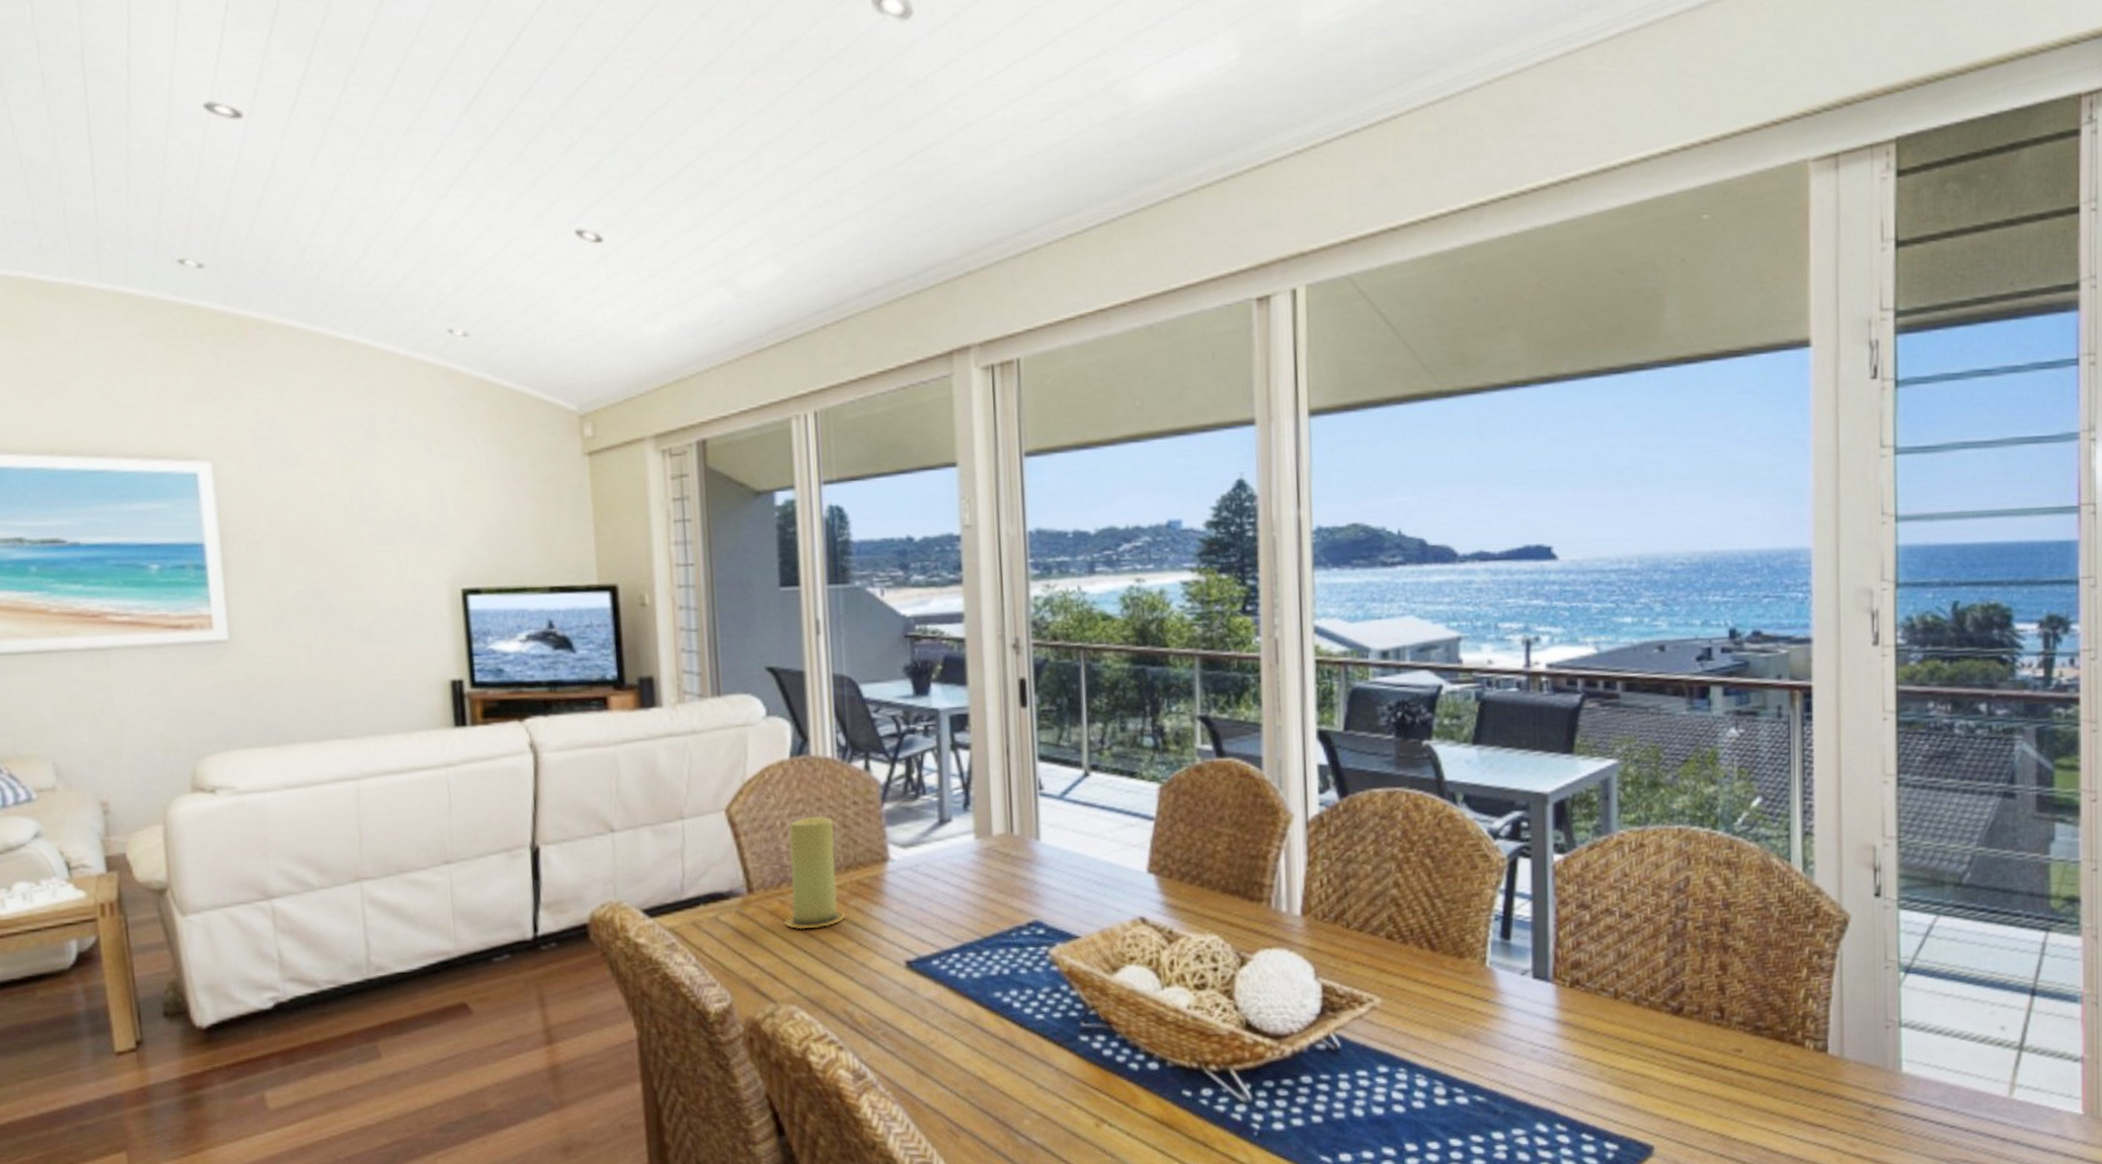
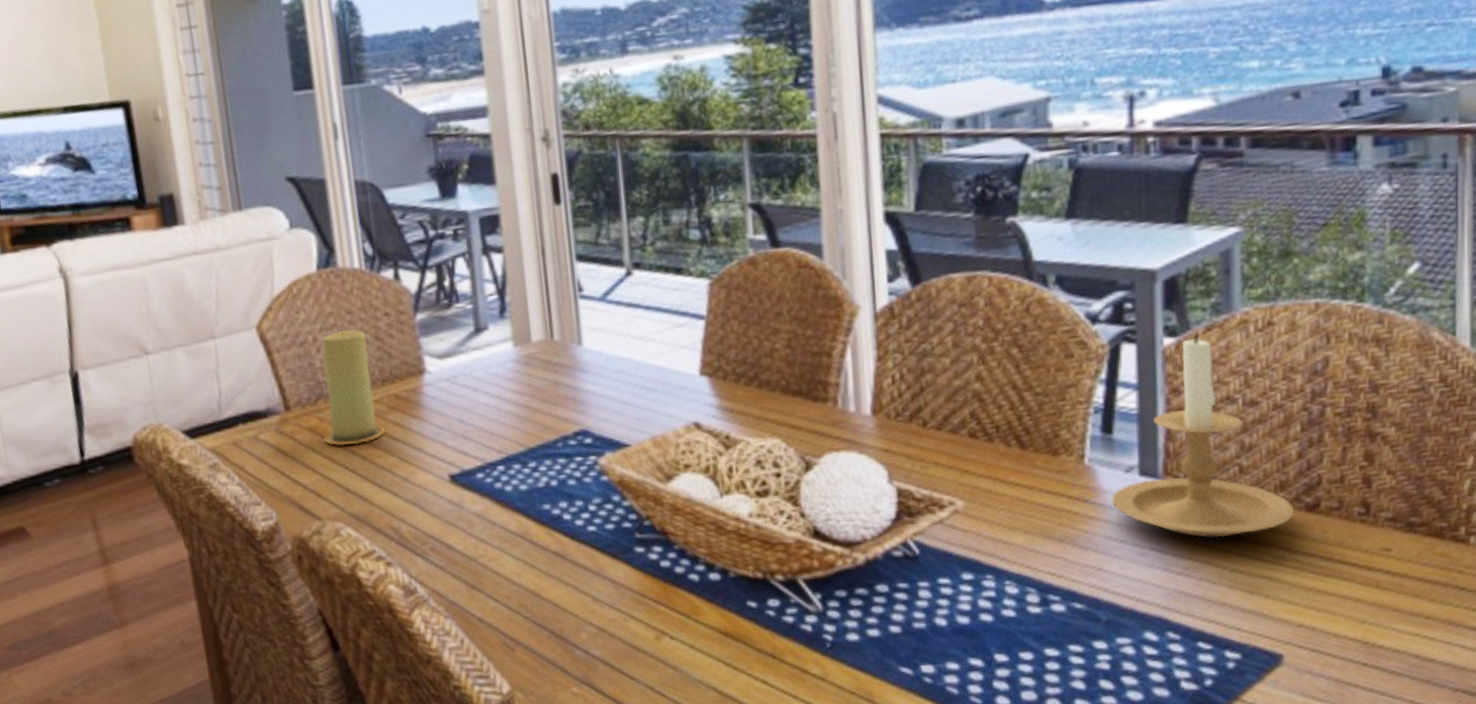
candle holder: none [1509,851,1663,1037] -> present [1111,333,1295,538]

